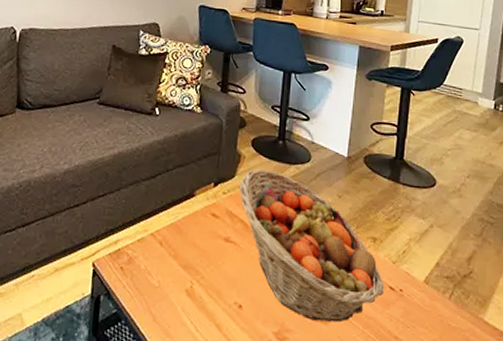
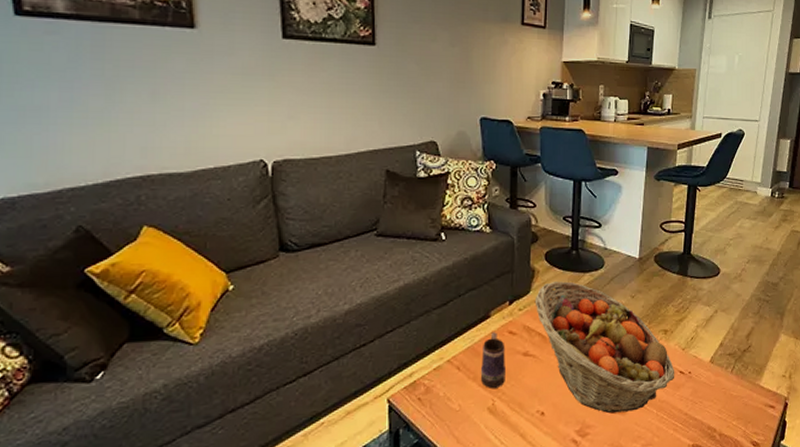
mug: none [181,212,208,270] -> present [480,332,505,388]

